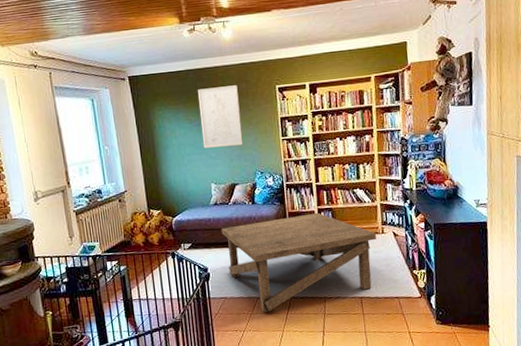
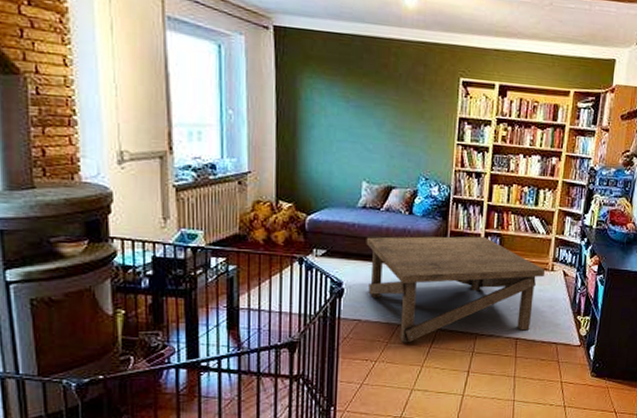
wall art: present [197,85,244,149] -> none [359,62,413,142]

